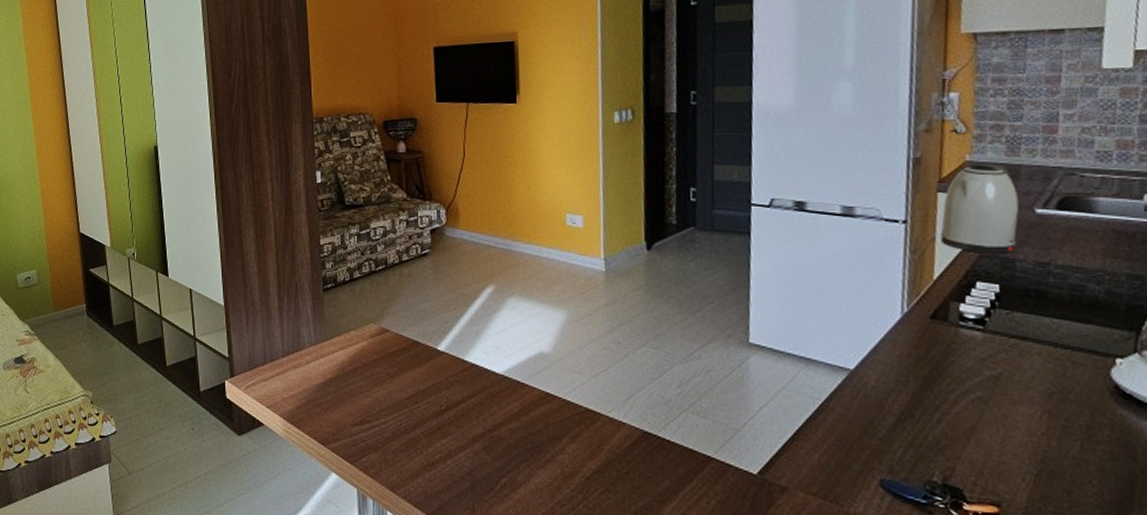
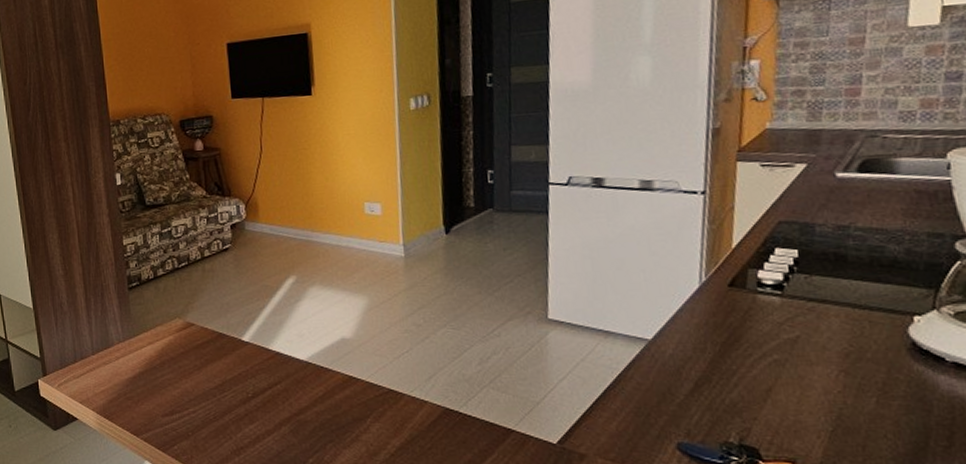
kettle: present [939,165,1020,254] -> none [738,131,820,220]

